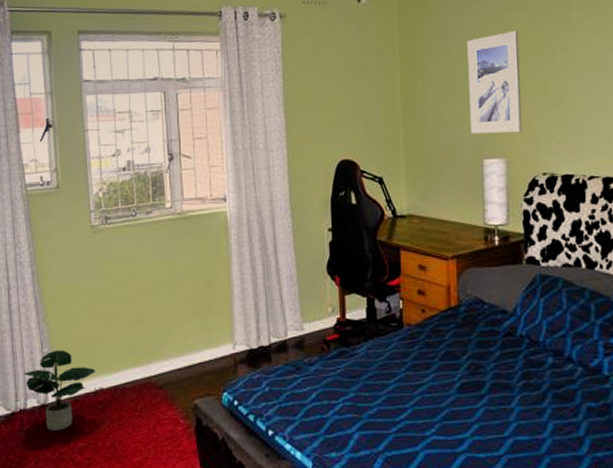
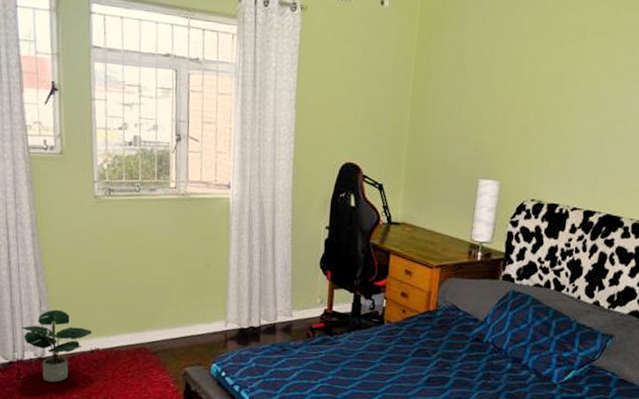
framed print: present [467,30,523,134] -> none [472,57,532,158]

